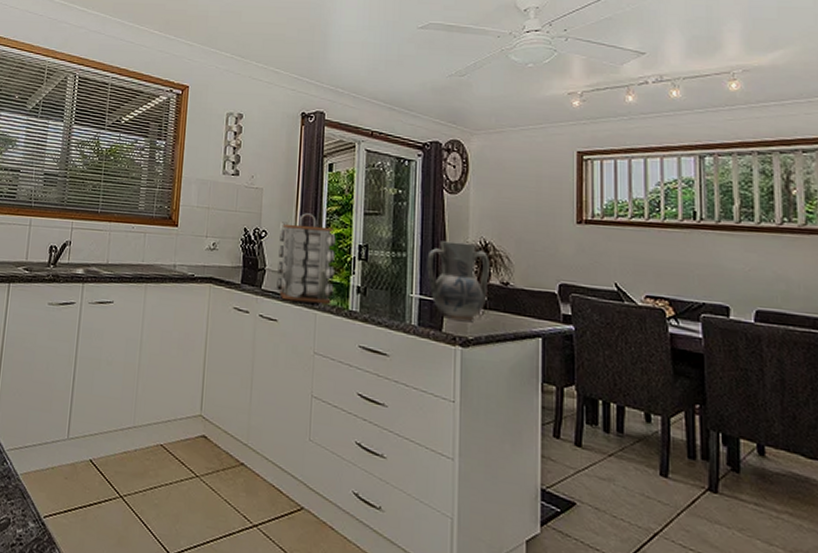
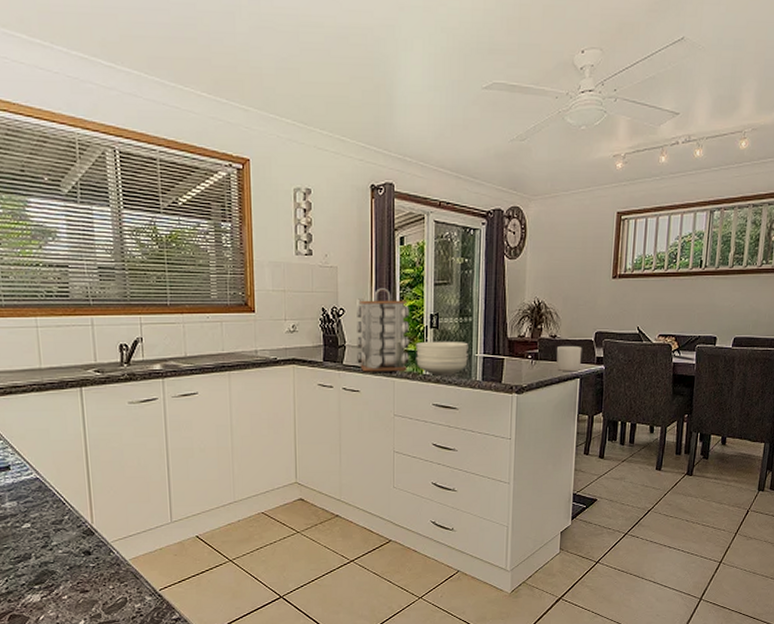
bowl: none [341,274,402,315] -> present [416,341,469,375]
ceramic jug: present [427,241,489,321] -> none [489,304,541,372]
mug: none [510,296,543,330] -> present [556,346,583,372]

